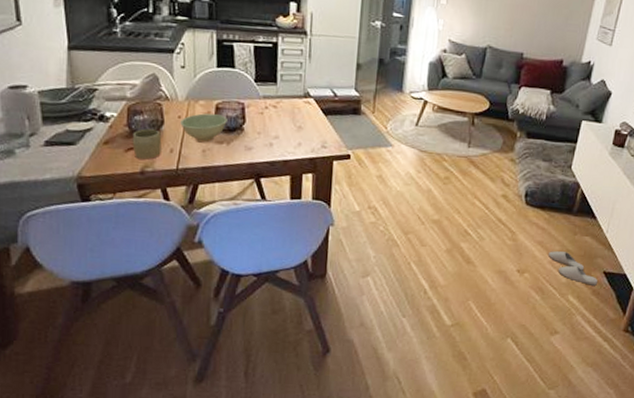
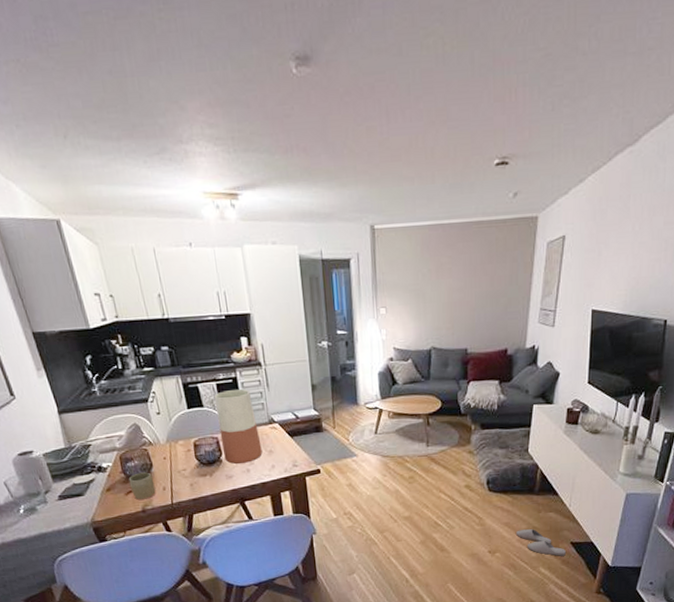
bowl: present [180,113,228,143] -> none [166,451,206,478]
vase: none [247,54,291,136] -> present [214,389,262,464]

